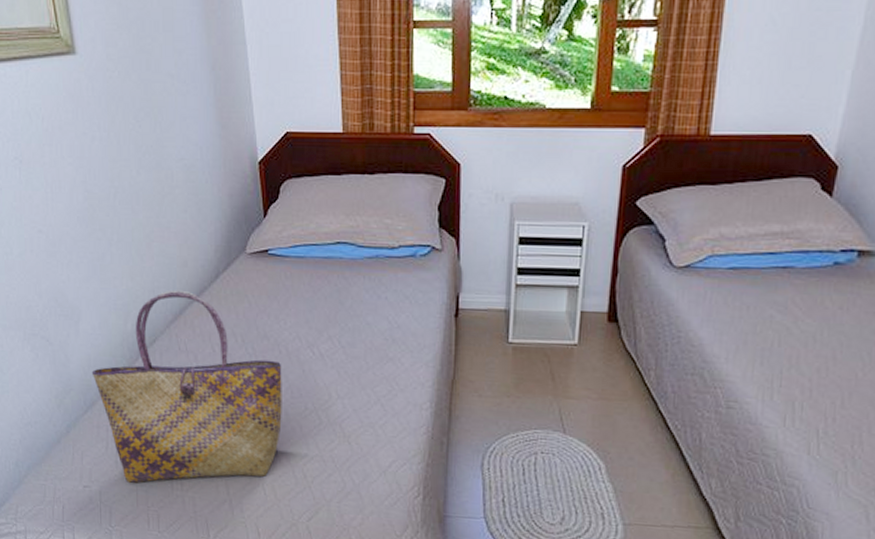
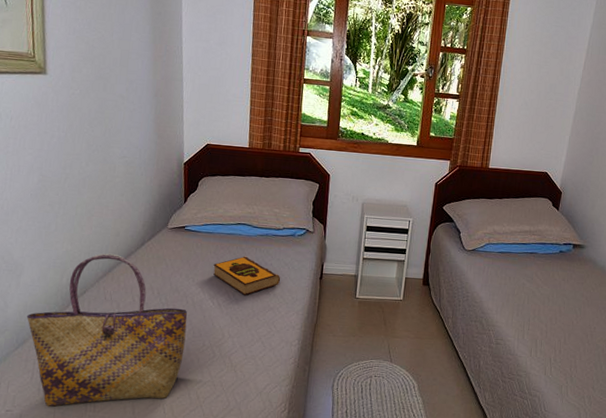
hardback book: none [309,287,401,341] -> present [213,256,281,295]

